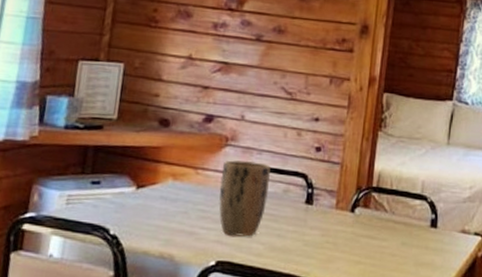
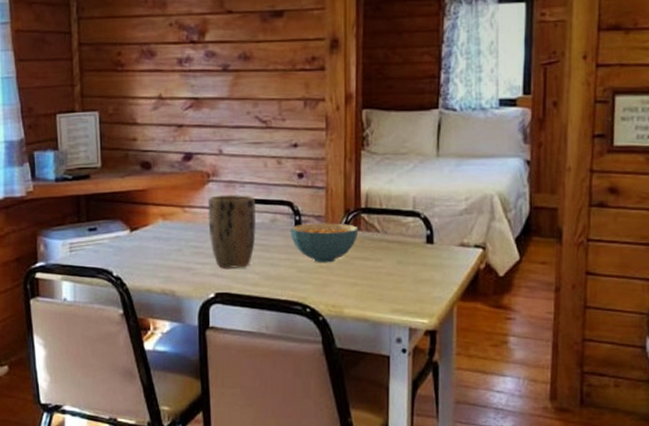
cereal bowl: none [301,197,368,239] -> present [291,223,359,263]

